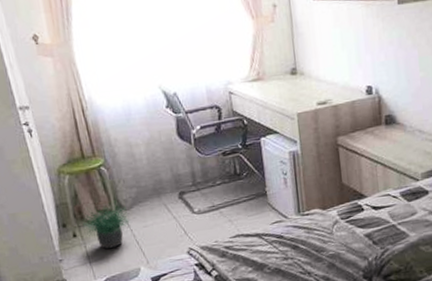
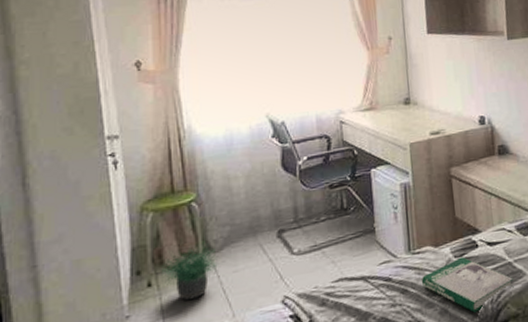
book: none [311,219,398,267] -> present [422,257,514,313]

